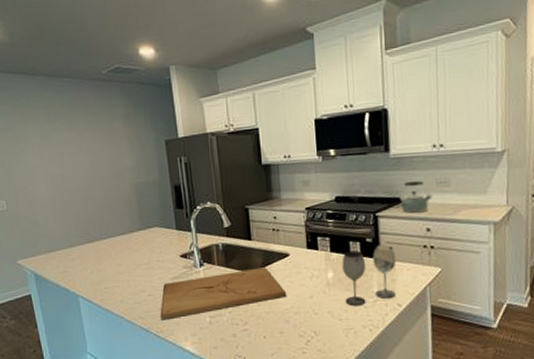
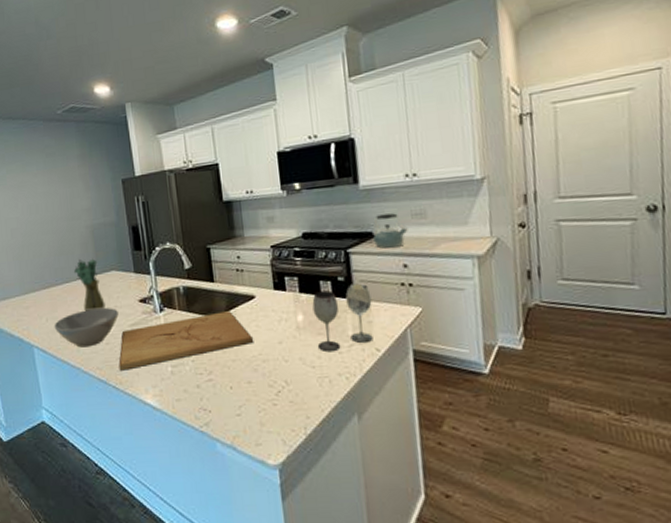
bowl: none [98,261,161,298] -> present [54,307,119,348]
vase: none [118,215,148,265] -> present [74,258,106,312]

